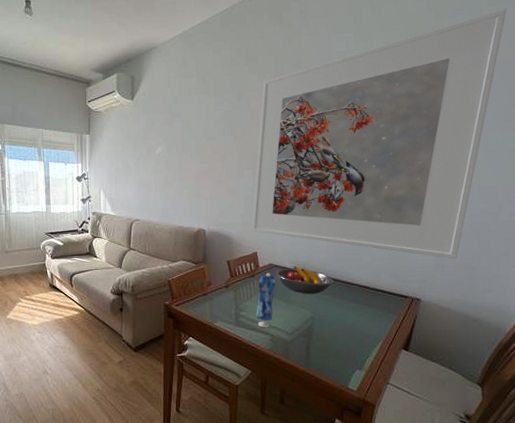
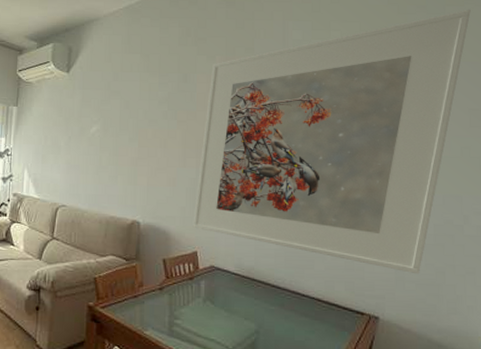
dress: present [256,273,276,328] -> none [193,276,217,341]
fruit bowl: present [275,266,333,295] -> none [217,270,282,305]

